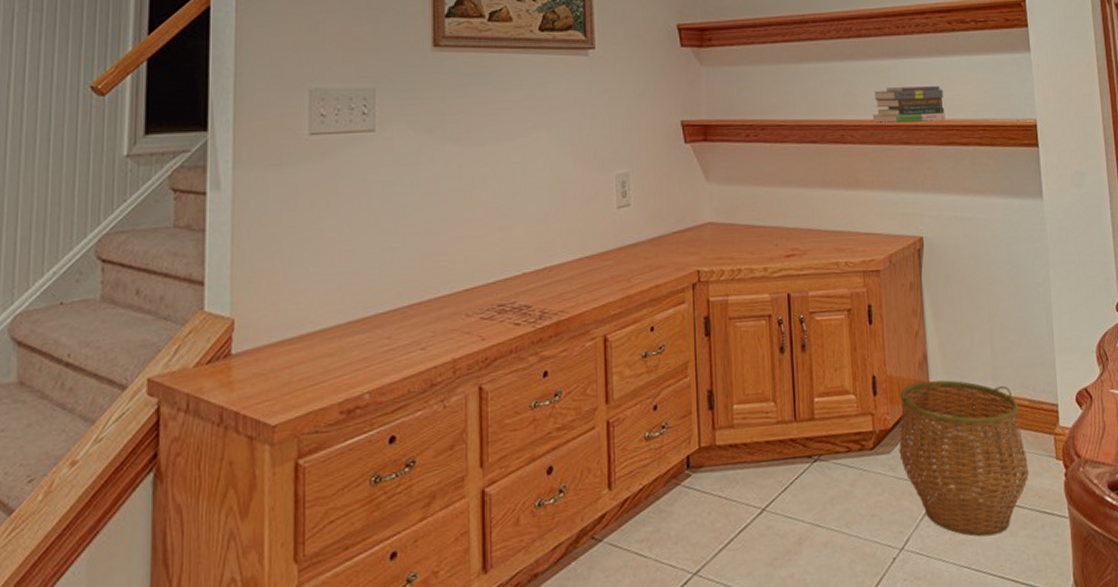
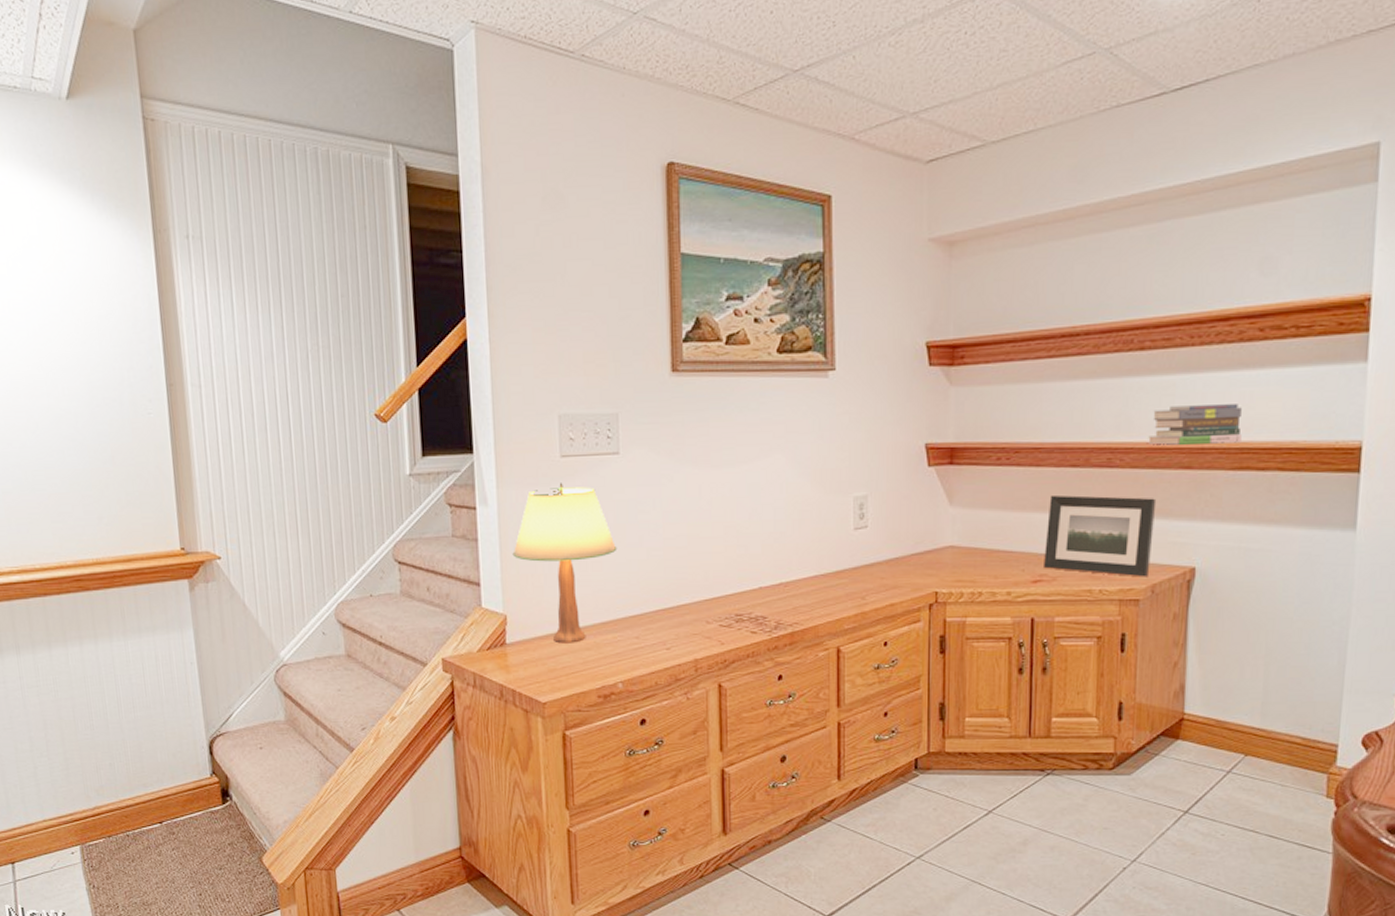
table lamp: none [246,163,369,350] -> present [512,483,617,644]
picture frame: none [794,170,886,248] -> present [1044,494,1157,577]
basket: present [899,380,1029,536] -> none [1141,710,1292,860]

